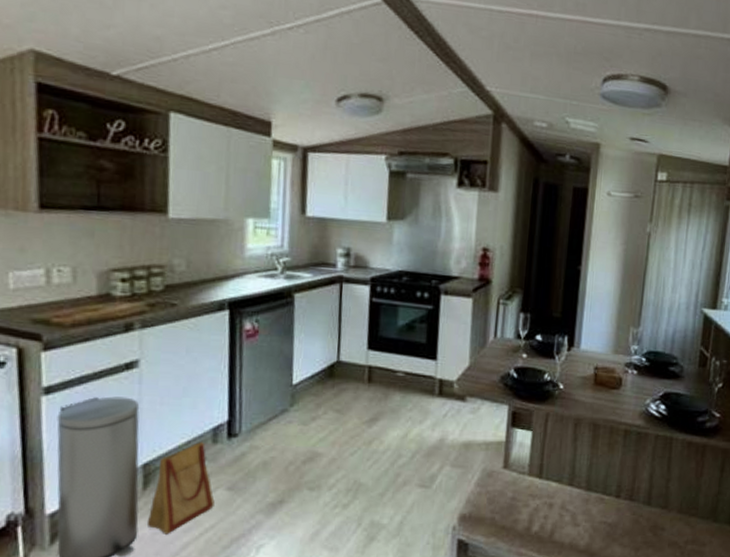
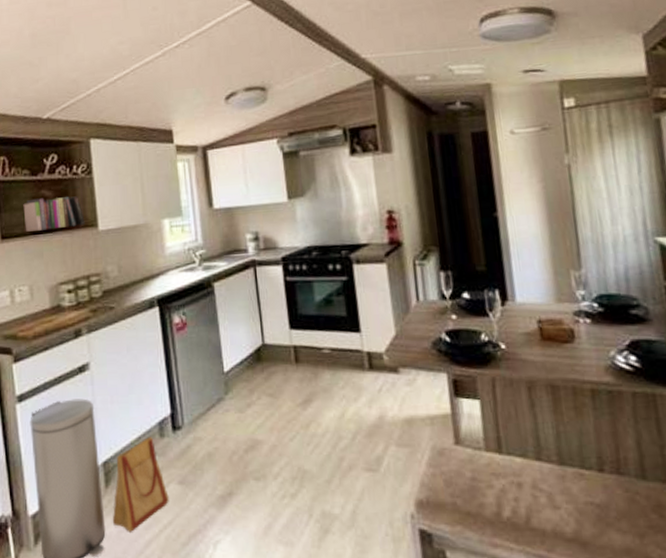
books: none [73,167,152,210] -> present [23,196,85,232]

